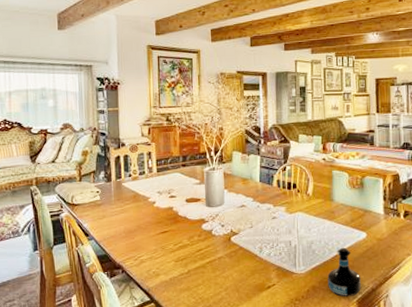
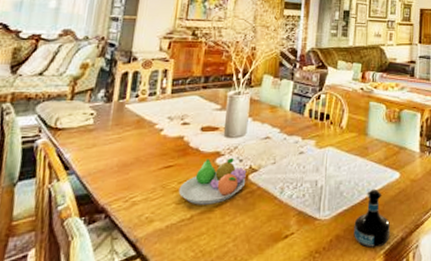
fruit bowl: none [175,224,229,262] -> present [178,158,247,205]

